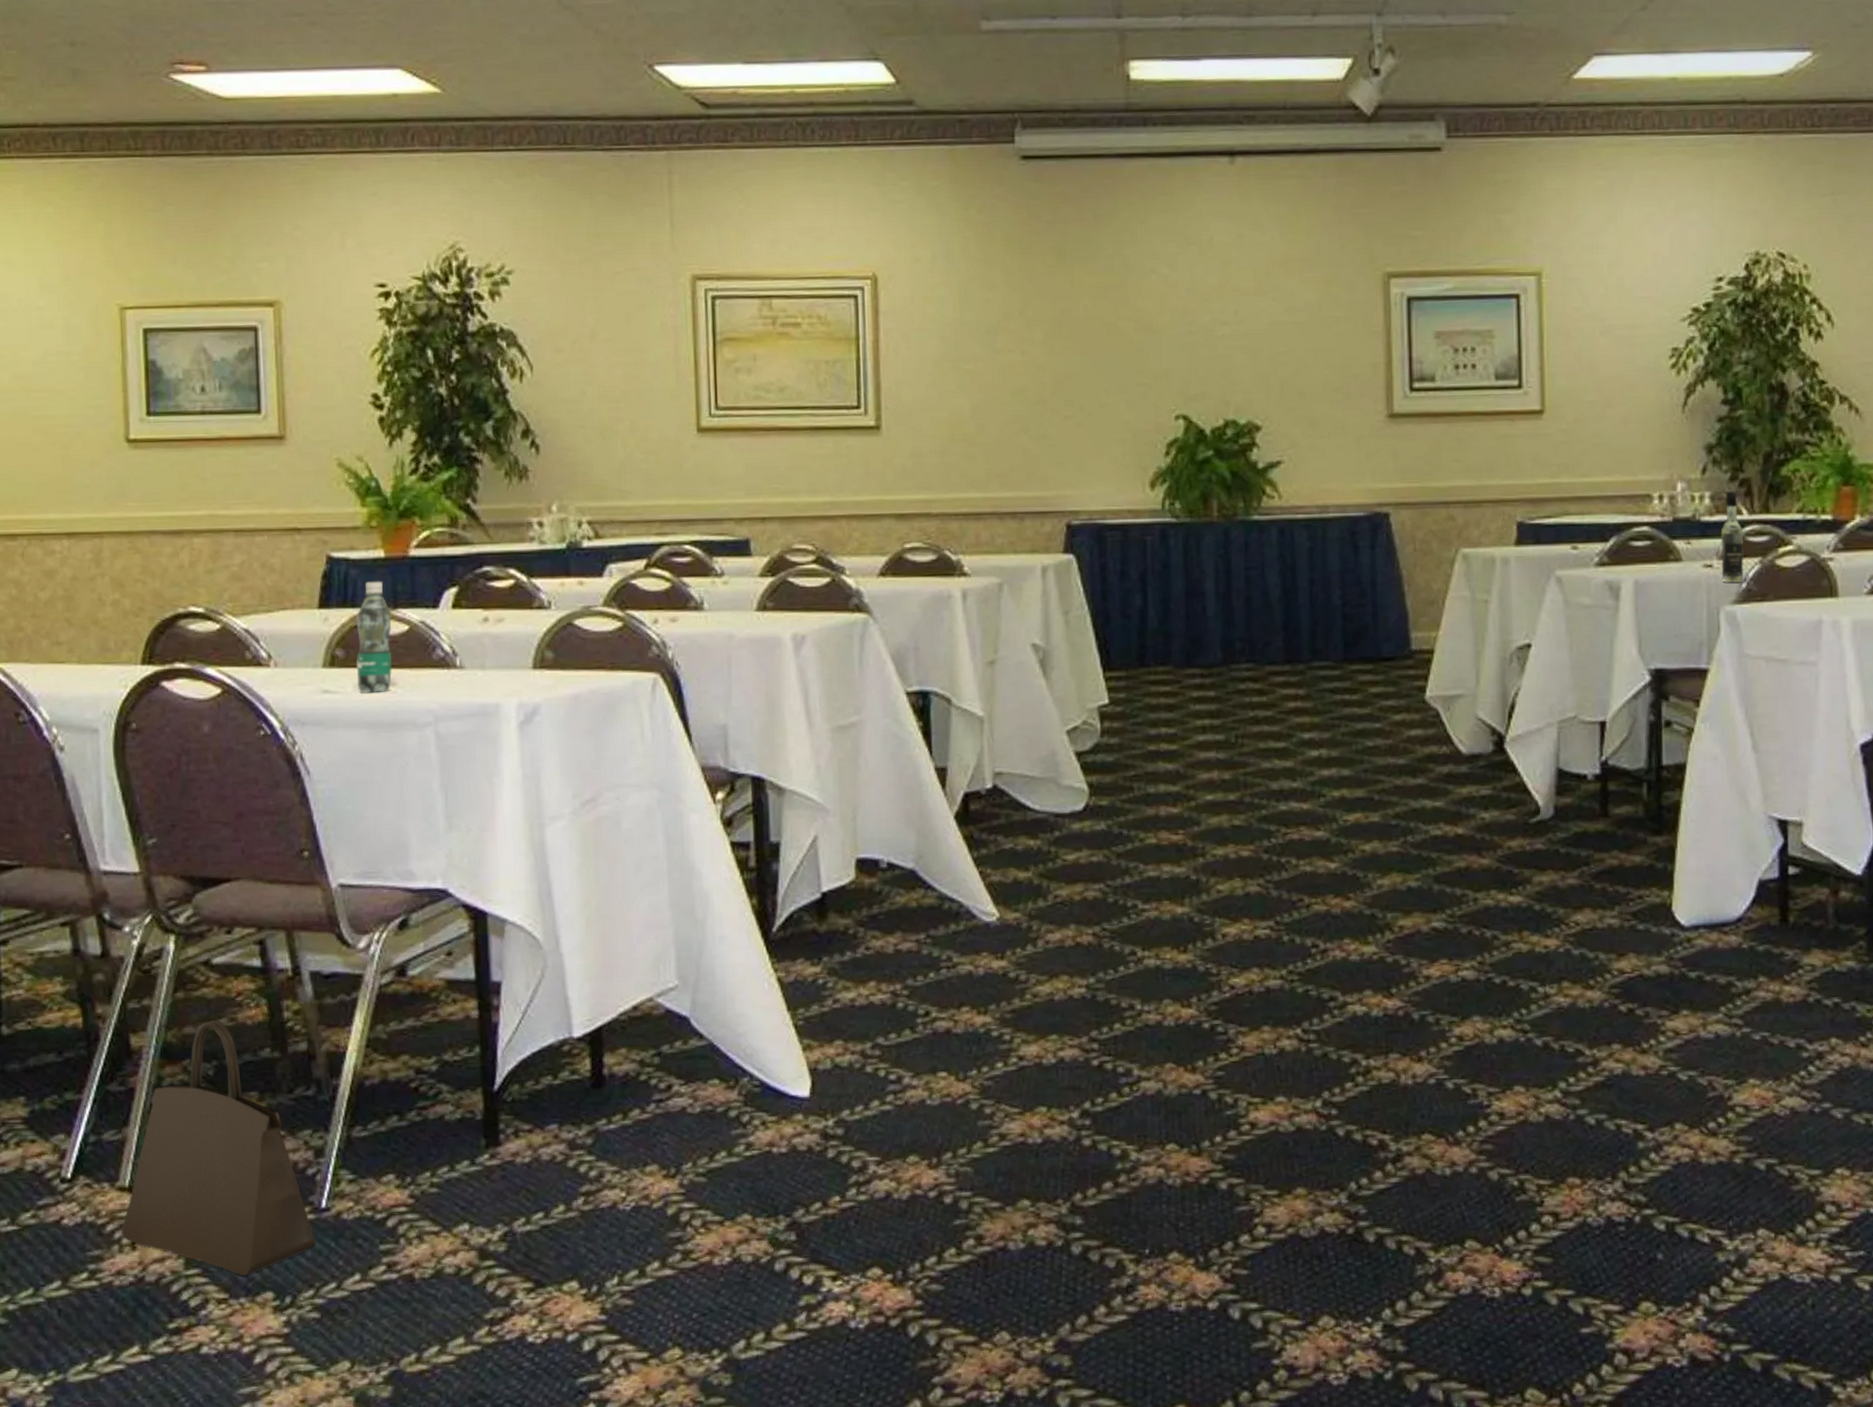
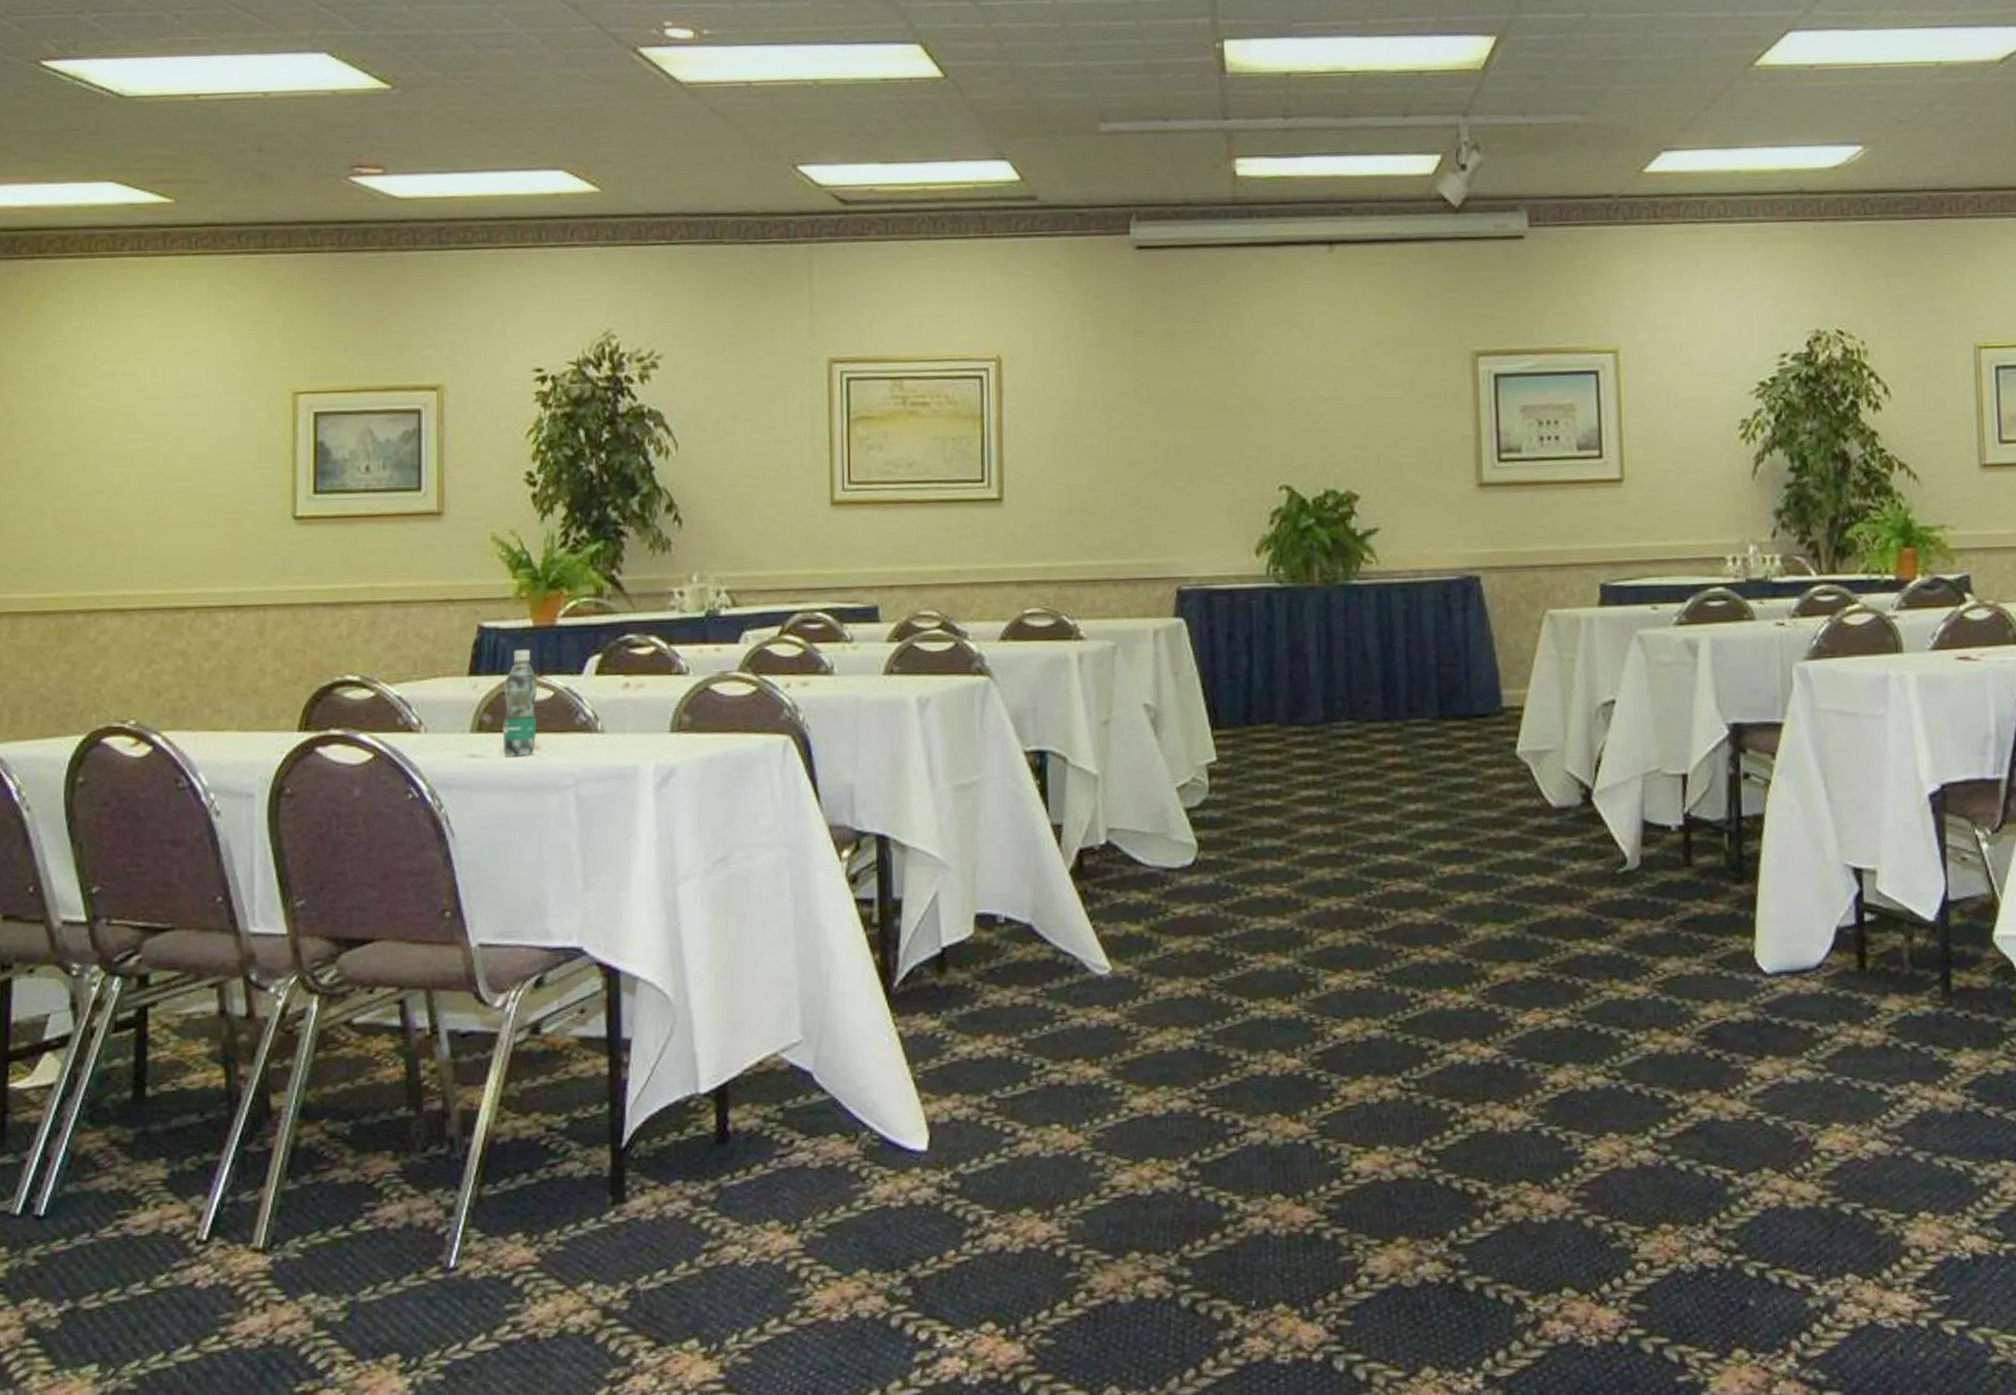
handbag: present [121,1019,316,1276] -> none [253,1079,443,1338]
bottle: present [1721,491,1744,583] -> none [1791,553,1814,640]

